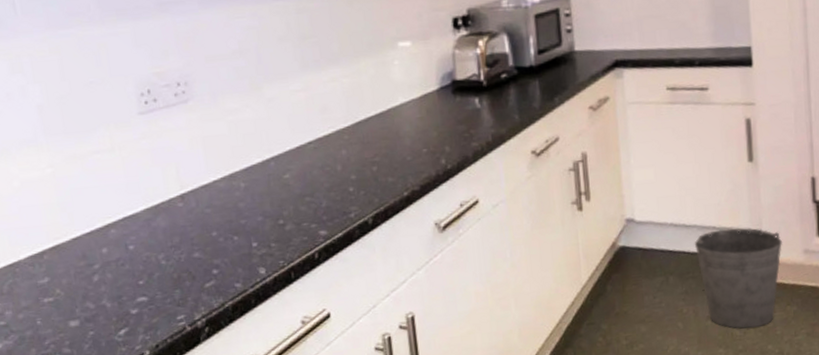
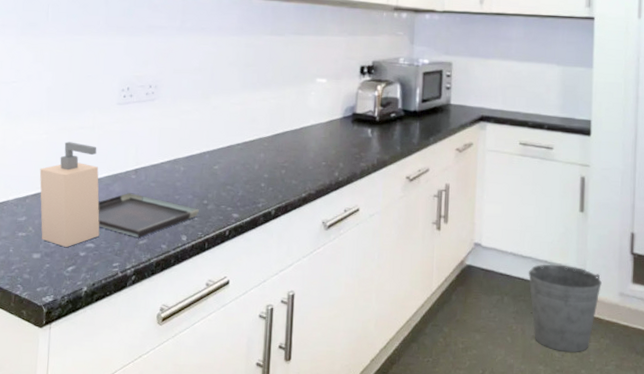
soap dispenser: none [52,172,152,307] -> present [39,142,100,247]
tray: none [140,225,275,280] -> present [97,193,199,238]

